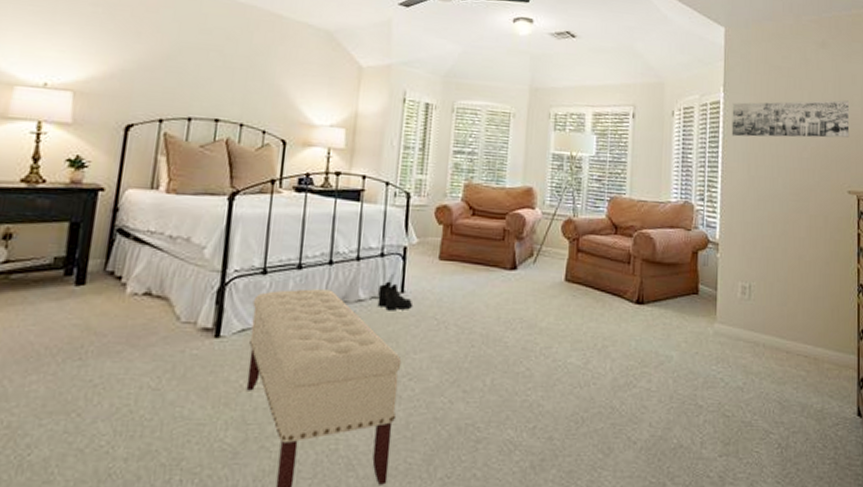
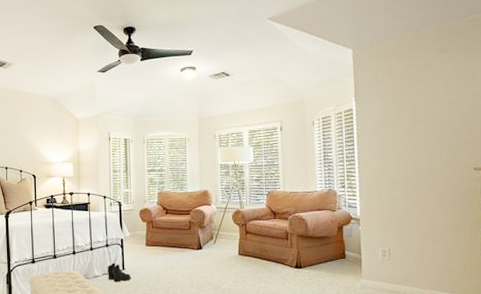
wall art: present [731,100,850,138] -> none [363,94,473,135]

